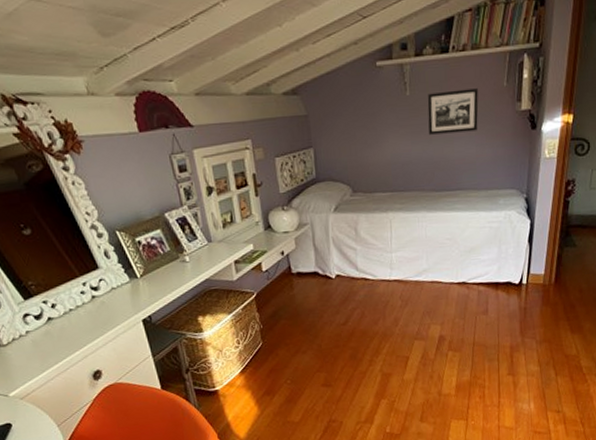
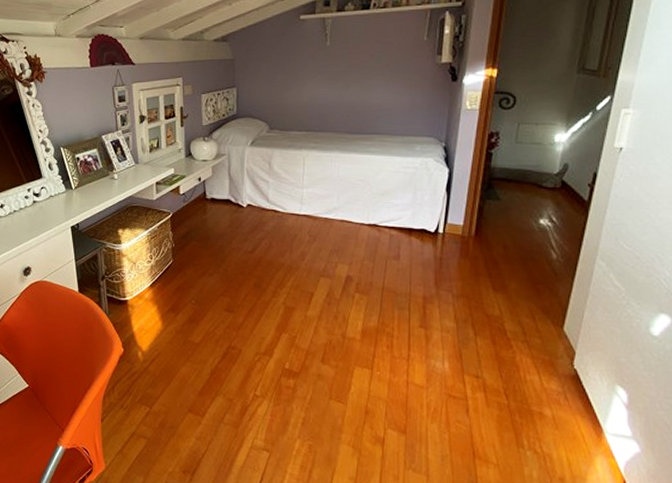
picture frame: present [427,88,479,135] -> none [346,41,397,81]

